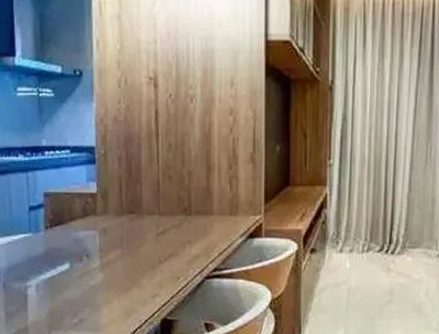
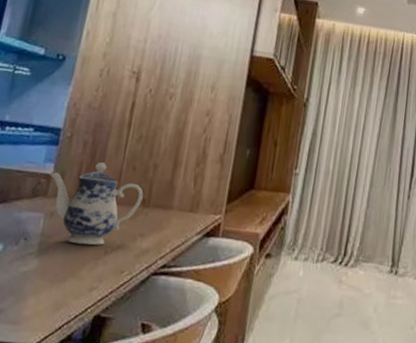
teapot: none [95,176,183,256] -> present [50,162,143,245]

